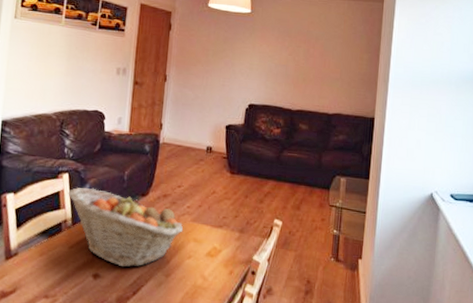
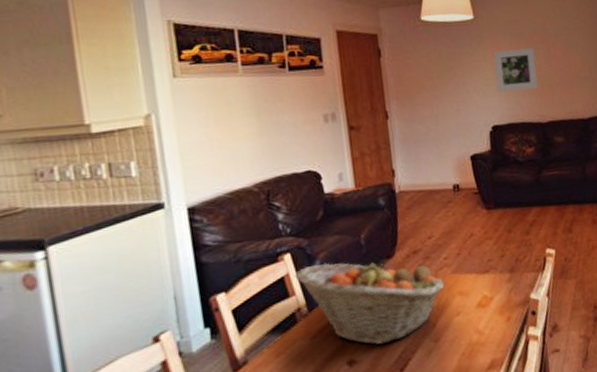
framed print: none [259,42,297,80] -> present [493,48,538,93]

